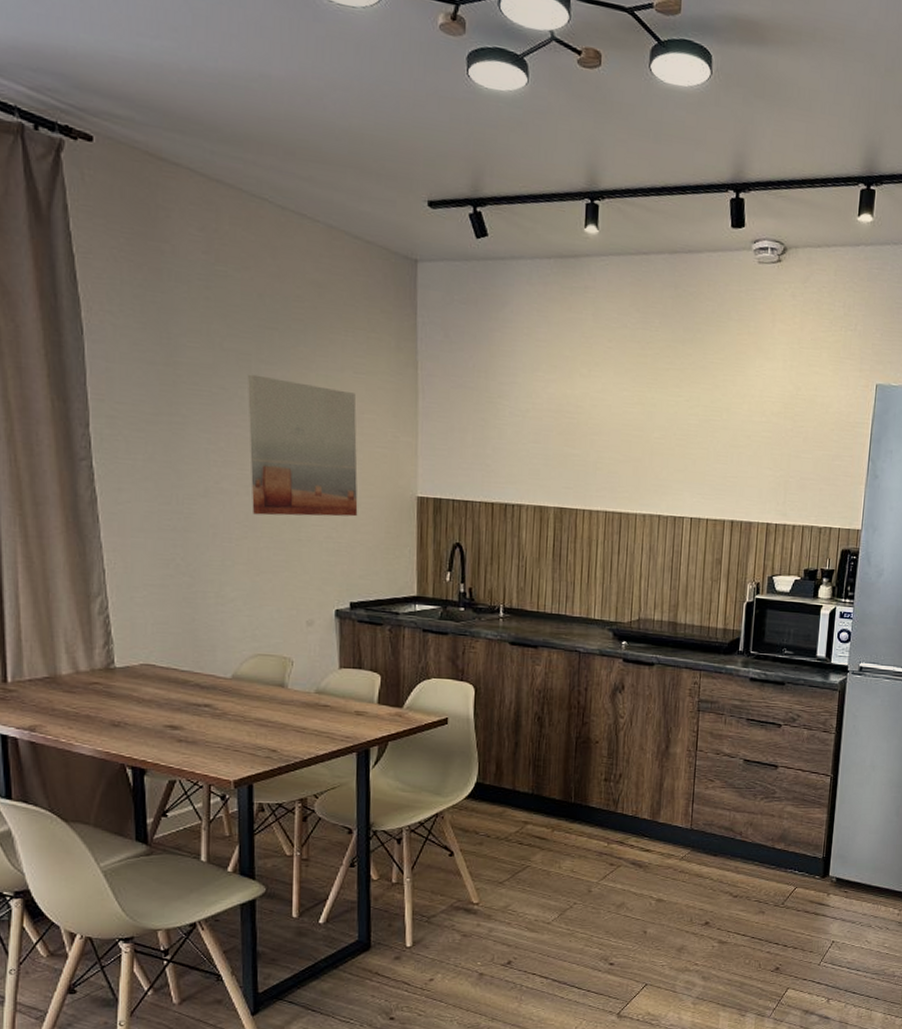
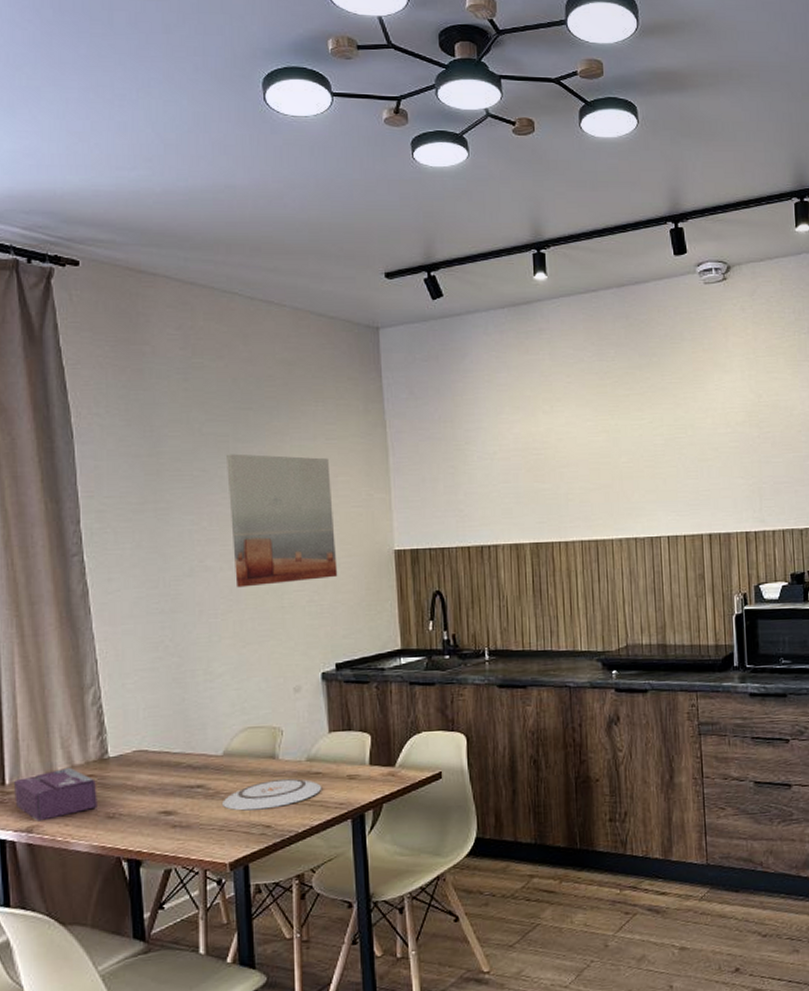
tissue box: none [17,672,103,721] -> present [14,767,98,821]
plate: none [229,707,330,735] -> present [223,778,322,811]

